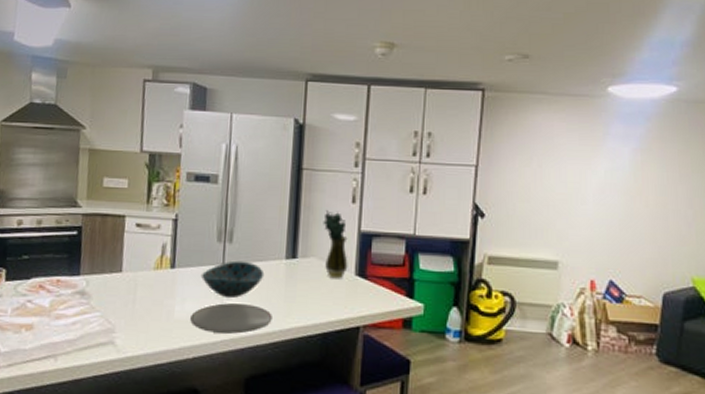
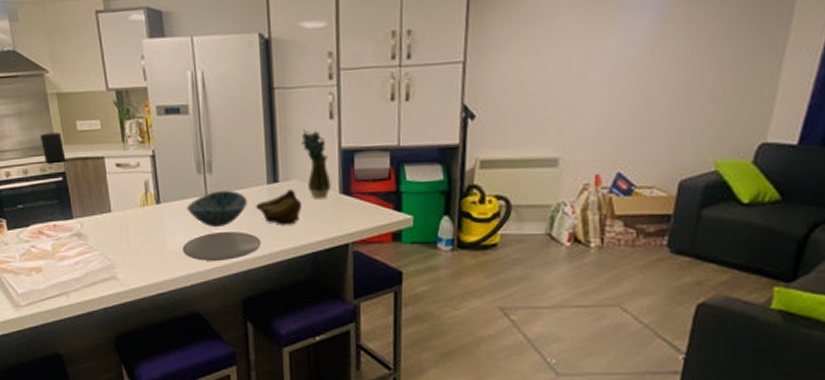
canister: none [62,185,86,216] -> present [40,132,66,163]
fruit: none [271,265,317,302] -> present [256,188,302,225]

